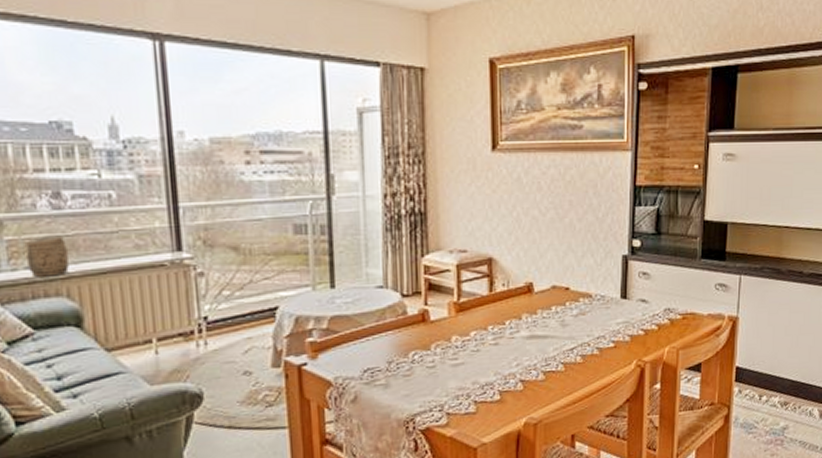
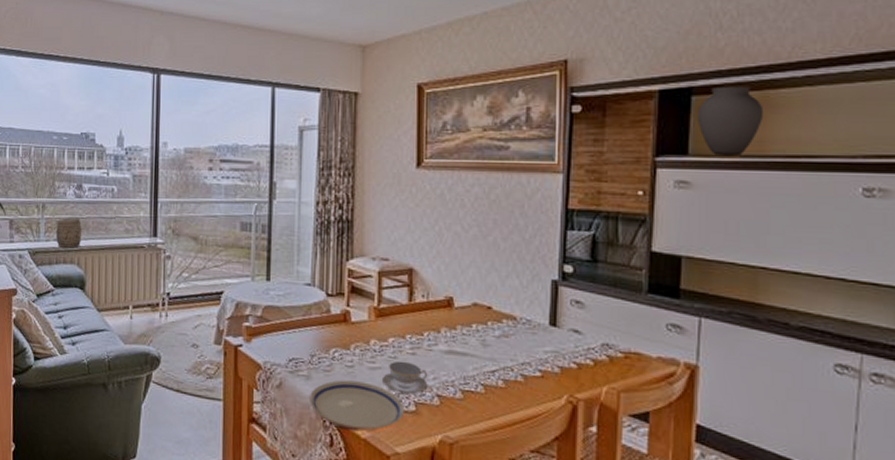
plate: none [390,380,489,432] -> present [310,380,404,433]
teacup: none [465,352,512,385] -> present [381,360,428,394]
vase: none [741,64,790,129] -> present [696,86,762,156]

